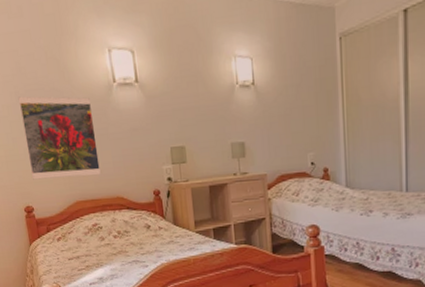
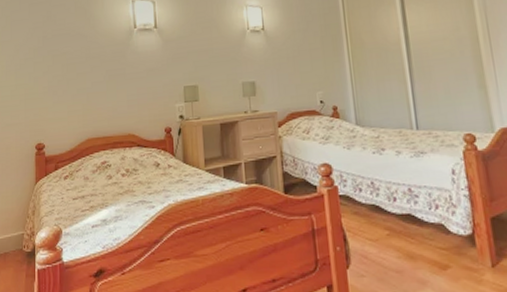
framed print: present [18,96,101,180] -> none [45,40,115,117]

